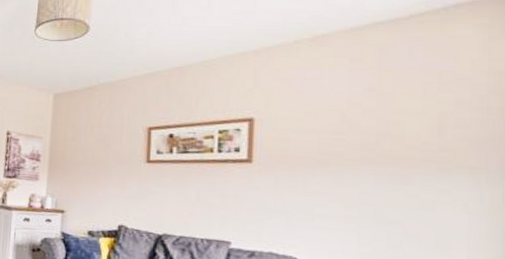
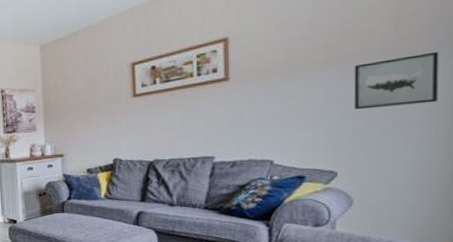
wall art: none [390,169,488,226] -> present [353,51,439,110]

